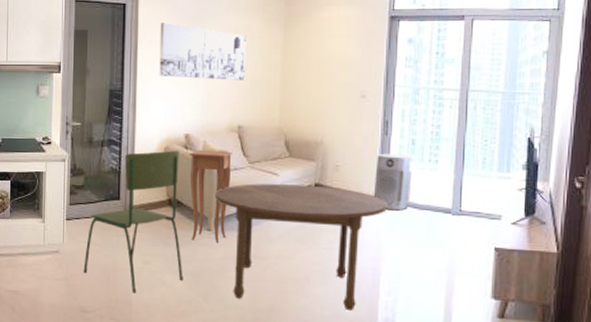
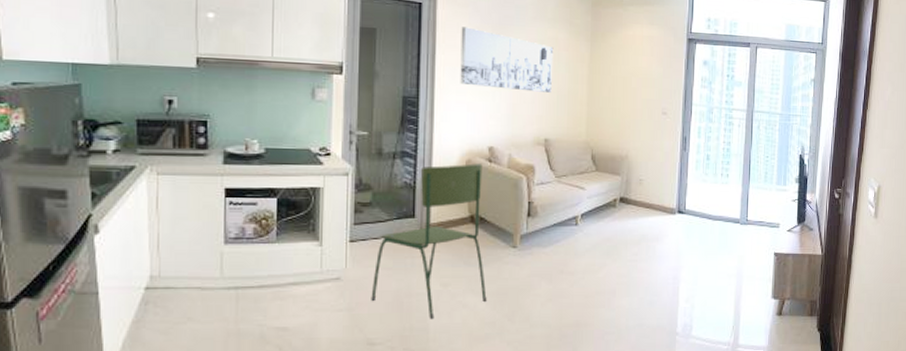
side table: present [190,150,232,243] -> none [494,163,539,260]
dining table: present [215,184,387,312] -> none [521,198,686,320]
air purifier: present [373,153,413,211] -> none [673,168,707,222]

